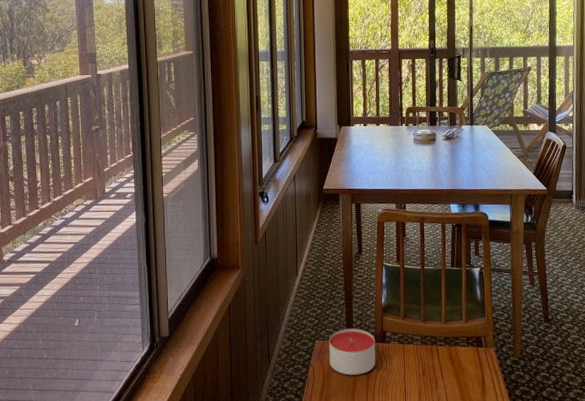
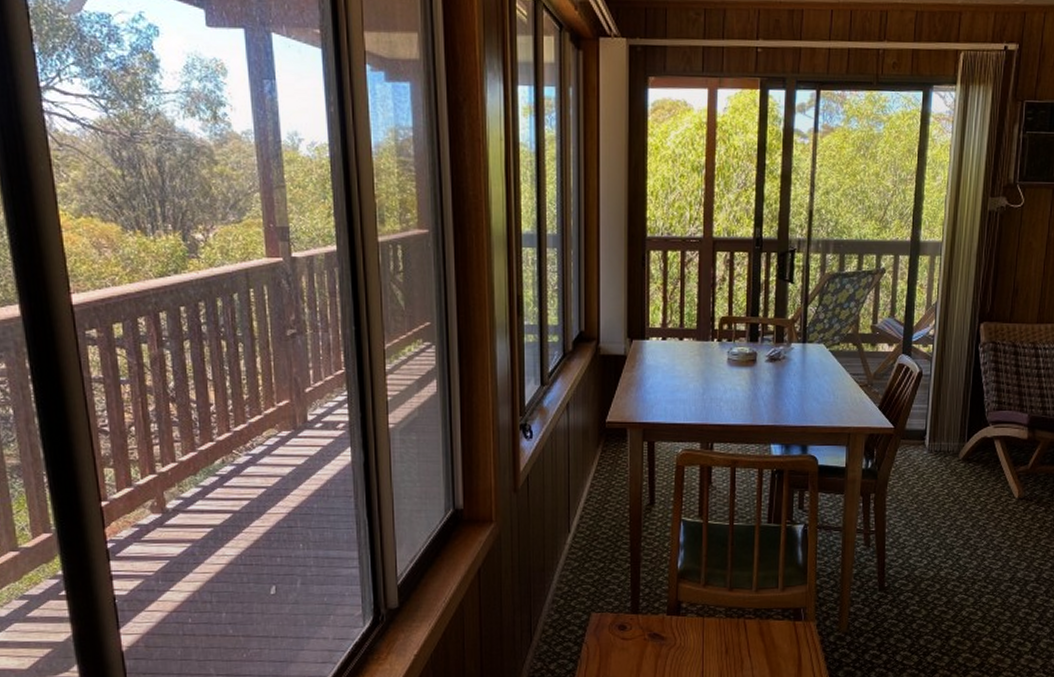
candle: present [329,328,375,375] -> none [609,598,667,655]

